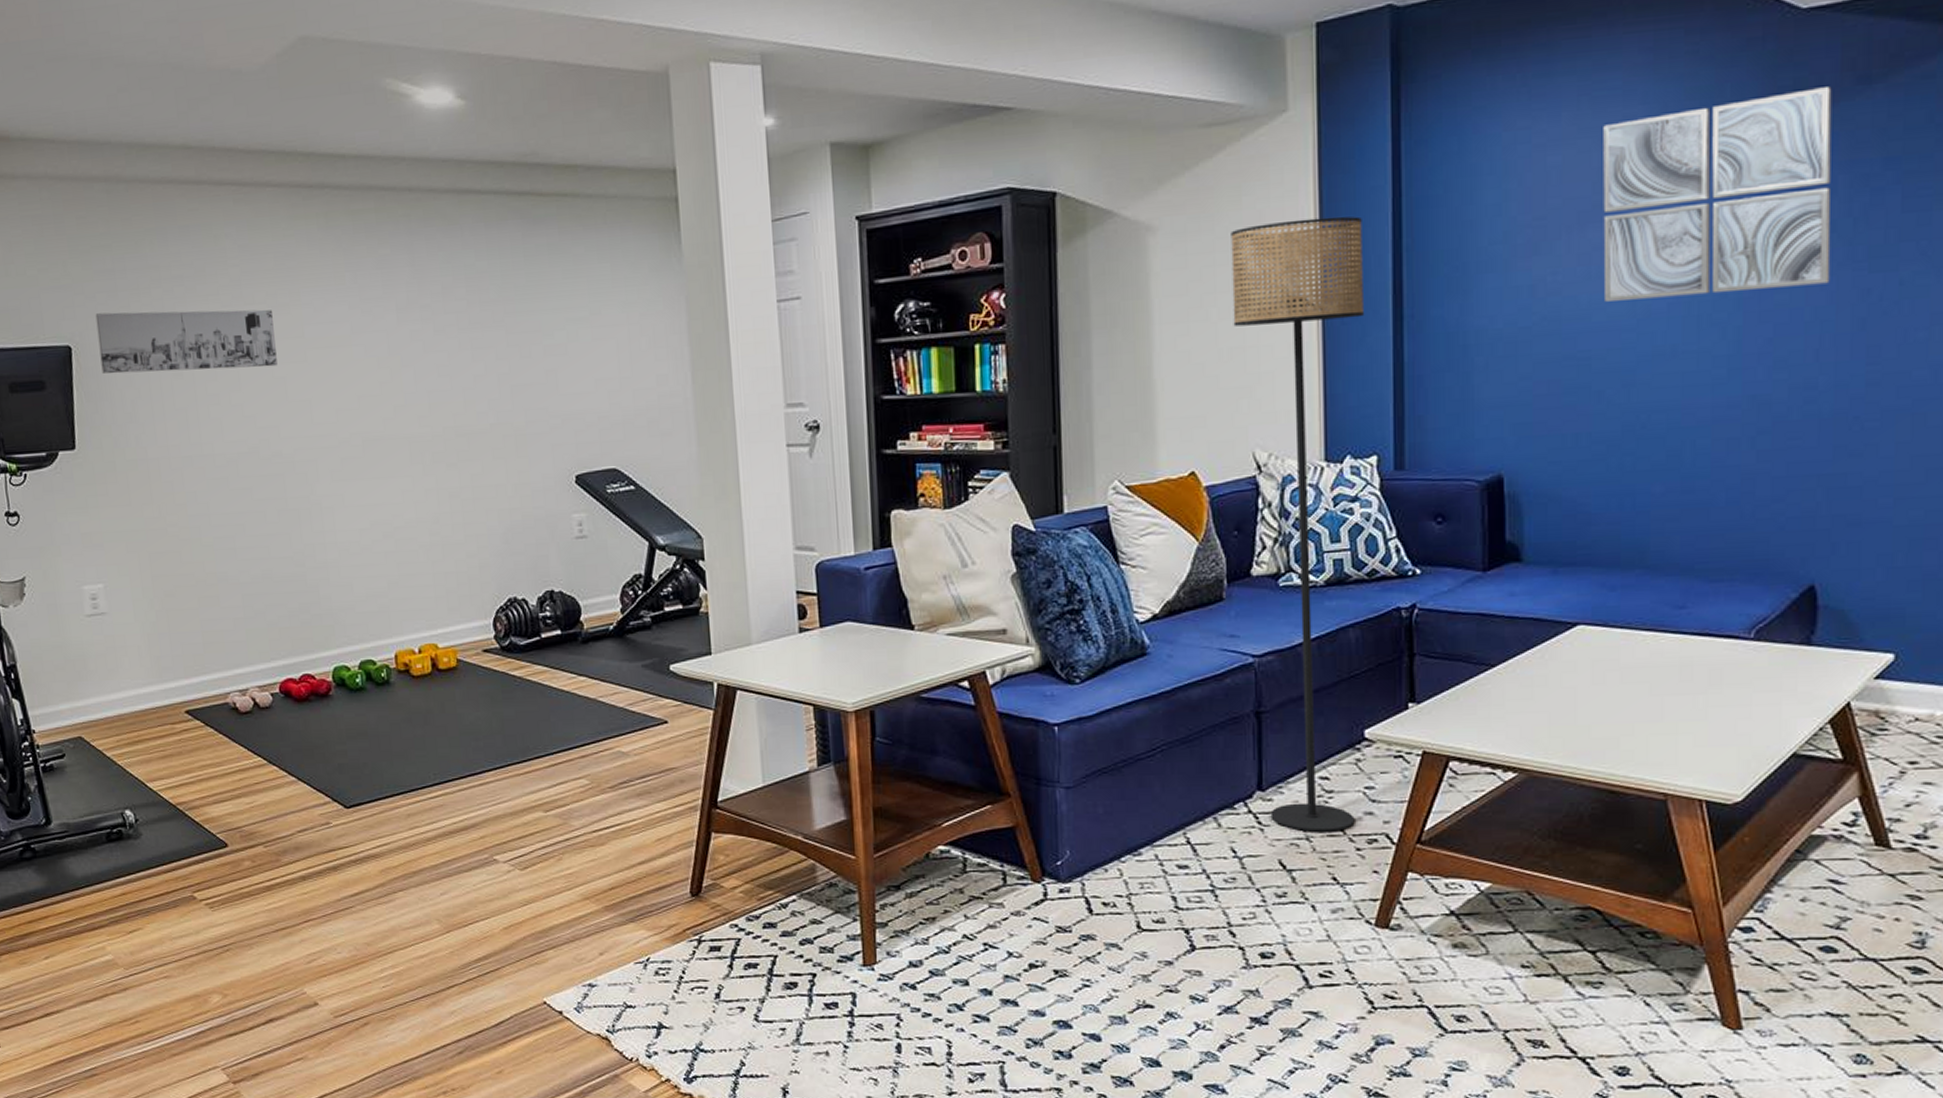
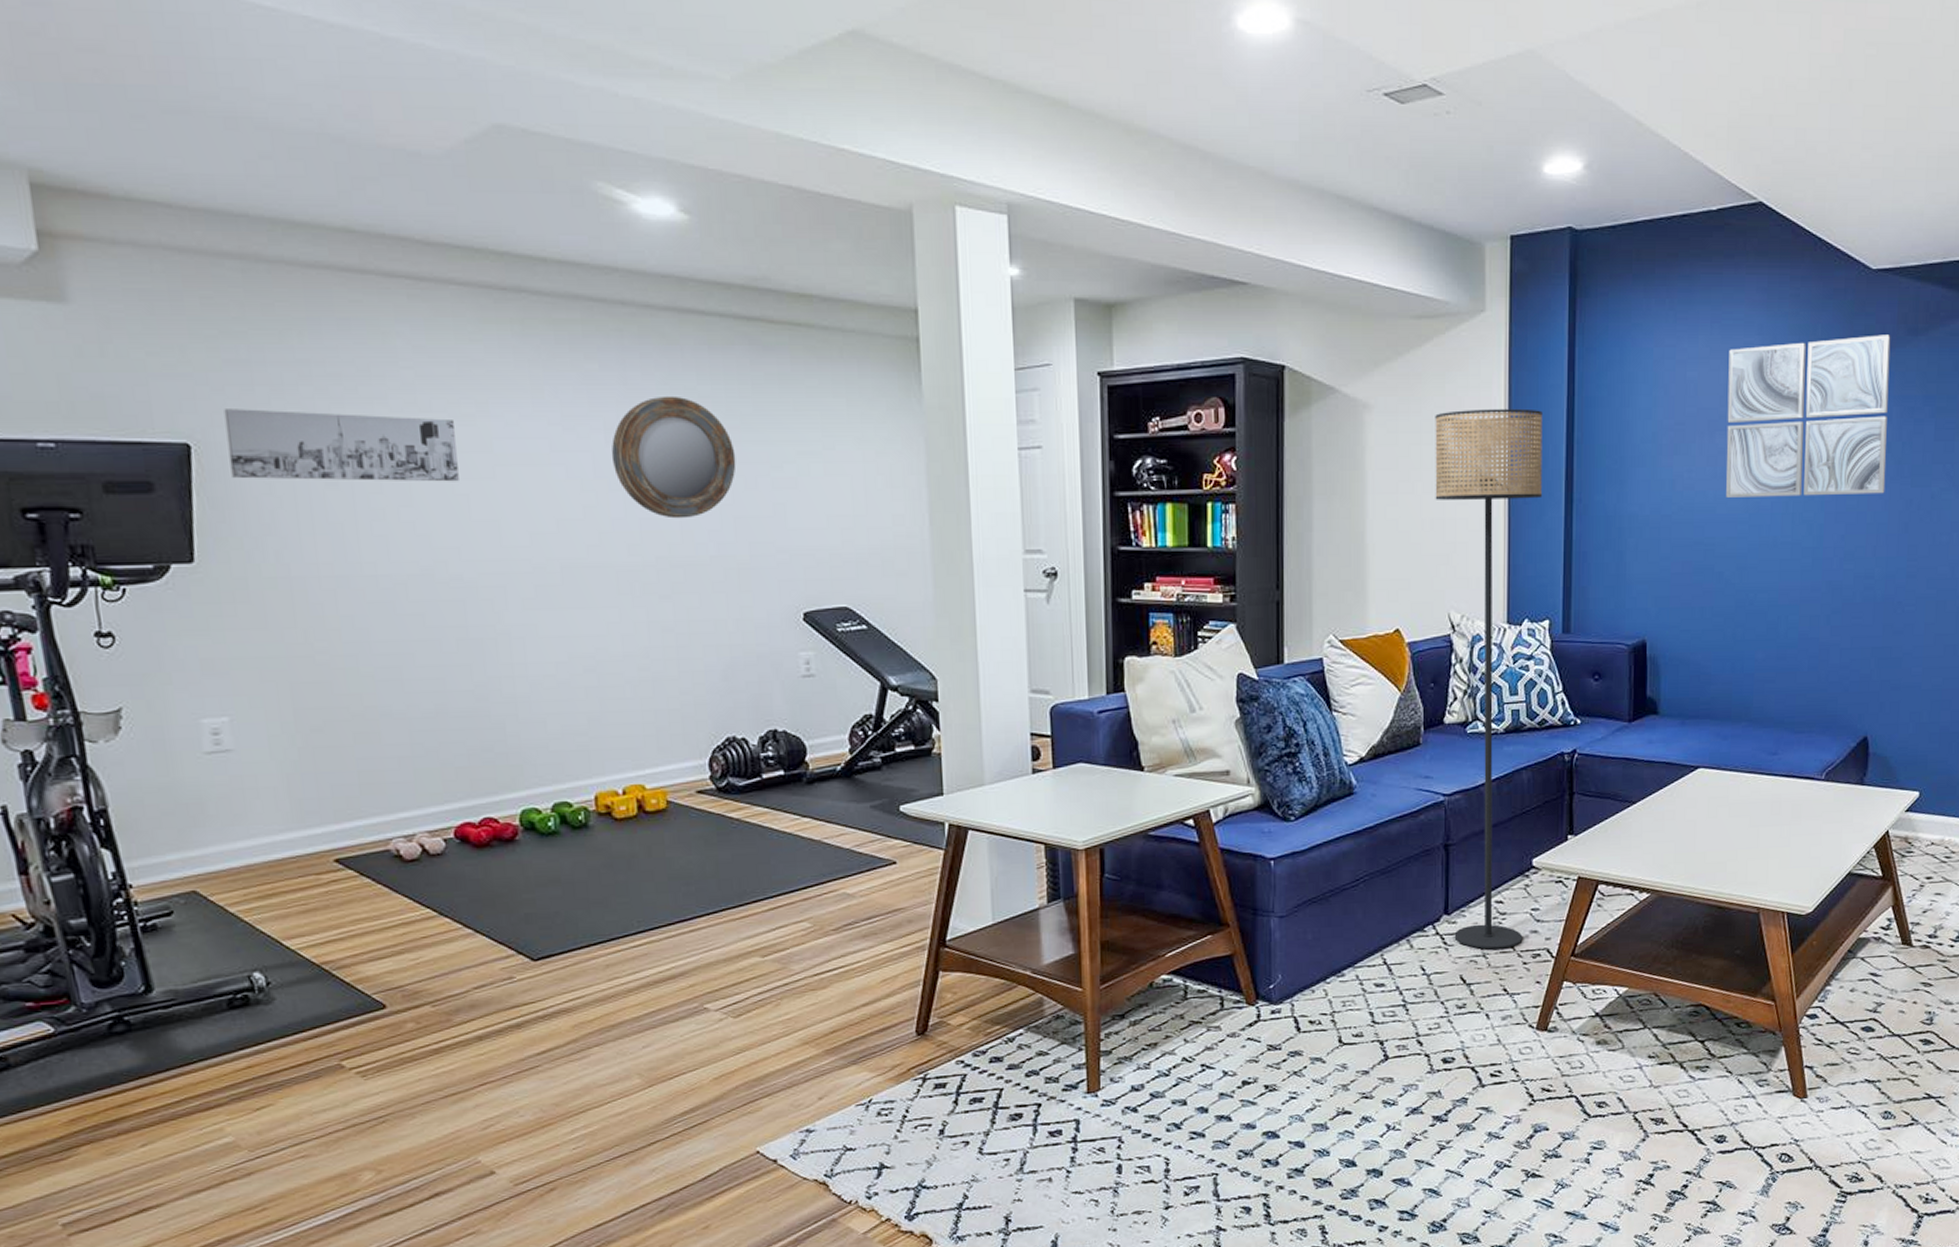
home mirror: none [402,273,512,390] -> present [611,395,736,519]

